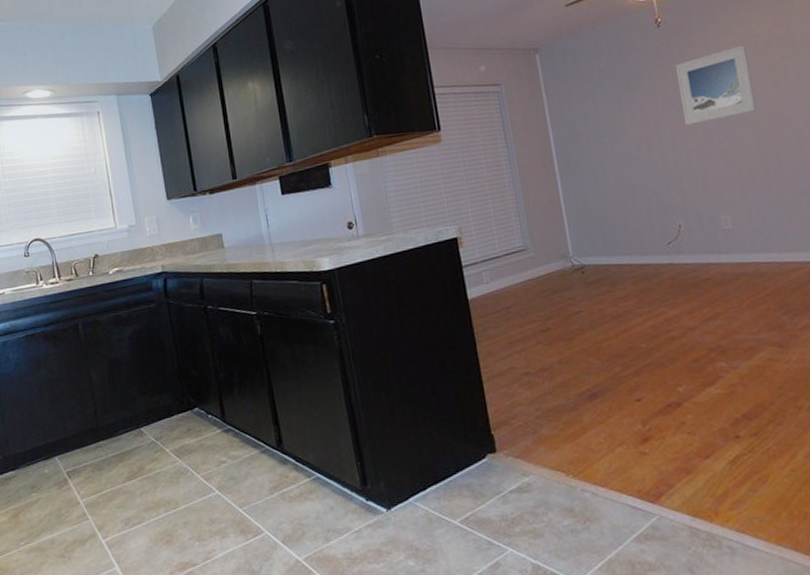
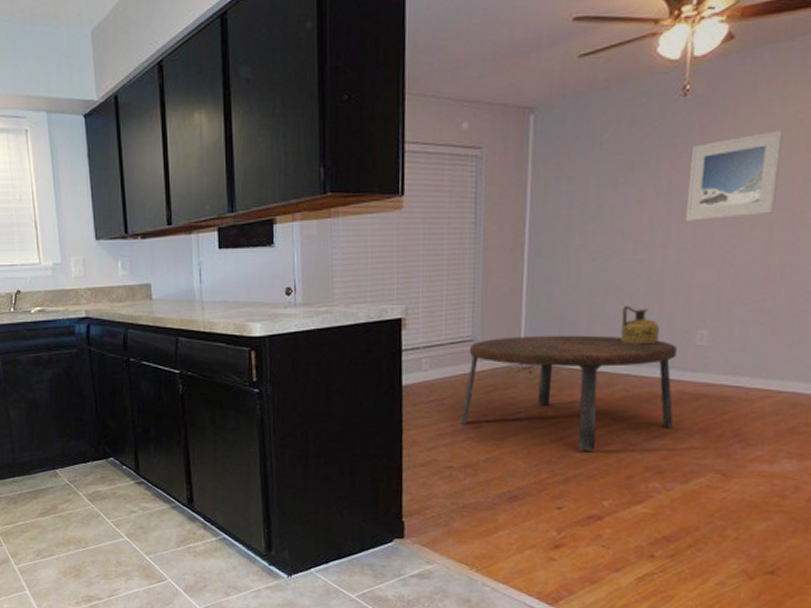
dining table: none [523,229,723,341] -> present [461,335,677,451]
ceramic jug: none [651,202,689,237] -> present [620,306,659,345]

